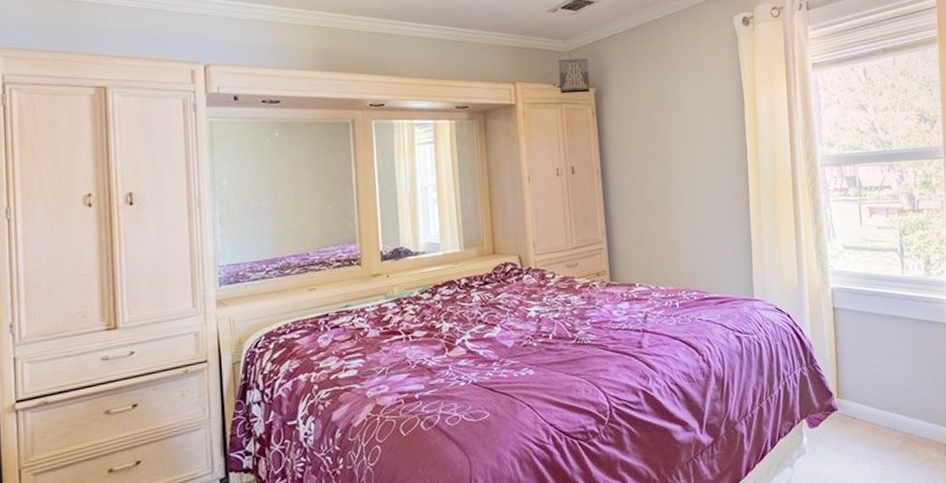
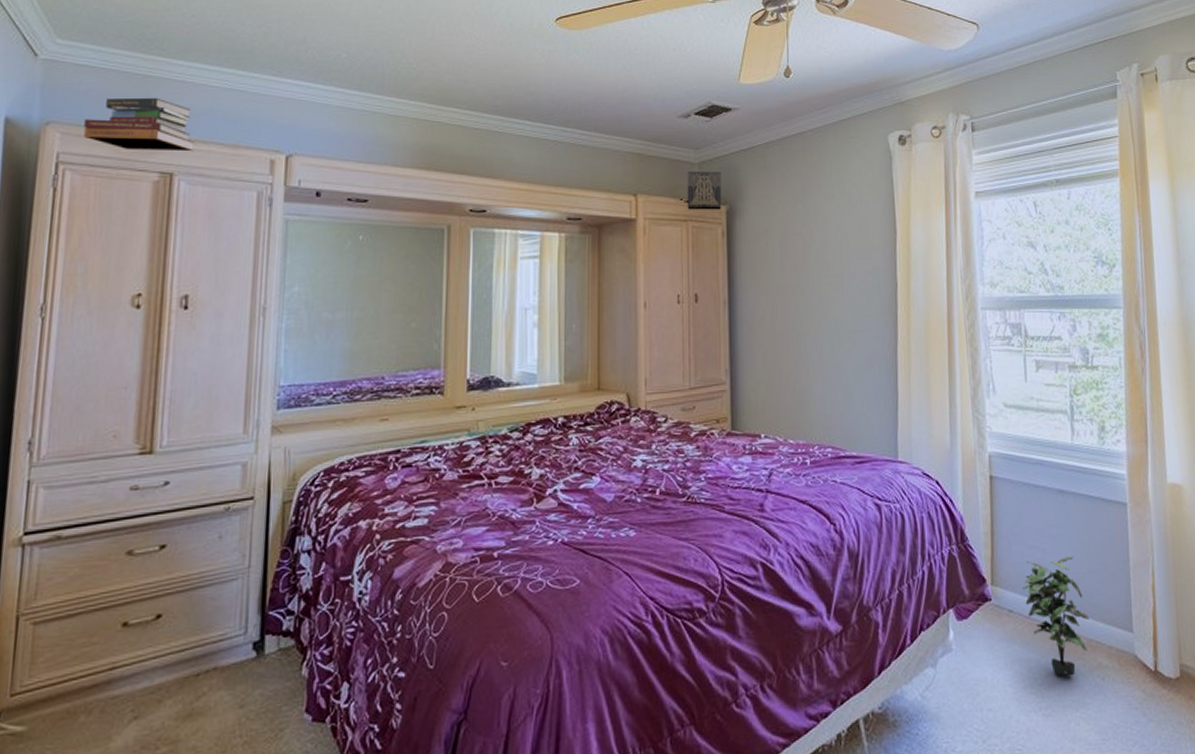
books: none [23,20,122,69] -> present [83,97,195,152]
potted plant: none [864,370,921,469] -> present [1023,556,1089,677]

